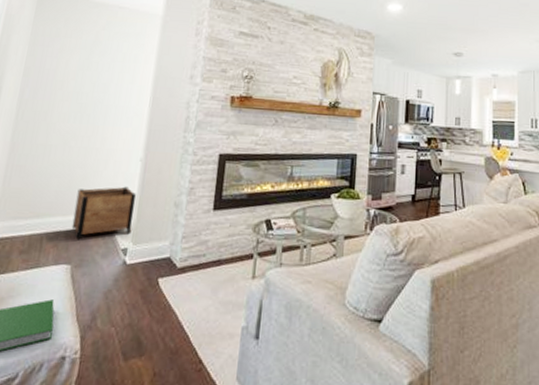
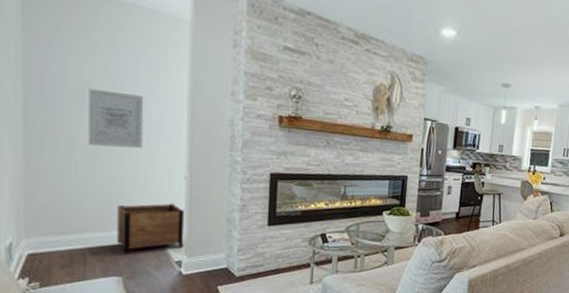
wall art: none [63,79,116,133] -> present [88,88,144,149]

